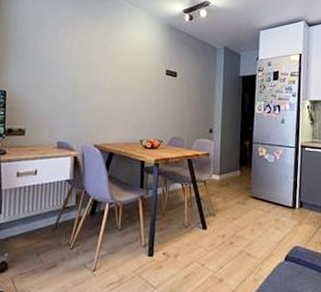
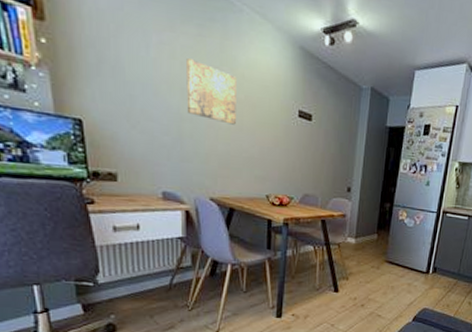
wall art: none [80,41,119,85] -> present [186,58,237,125]

